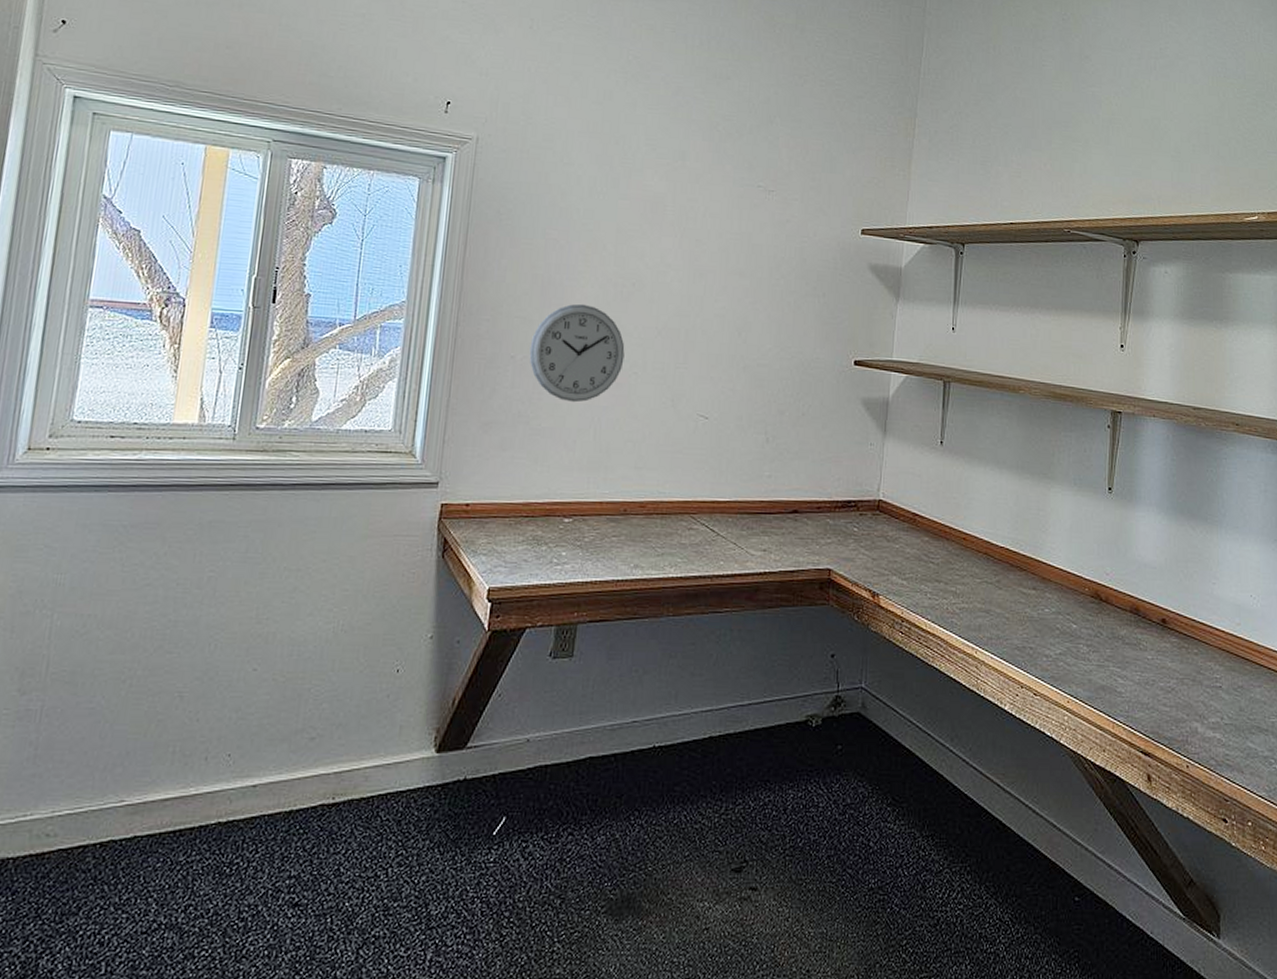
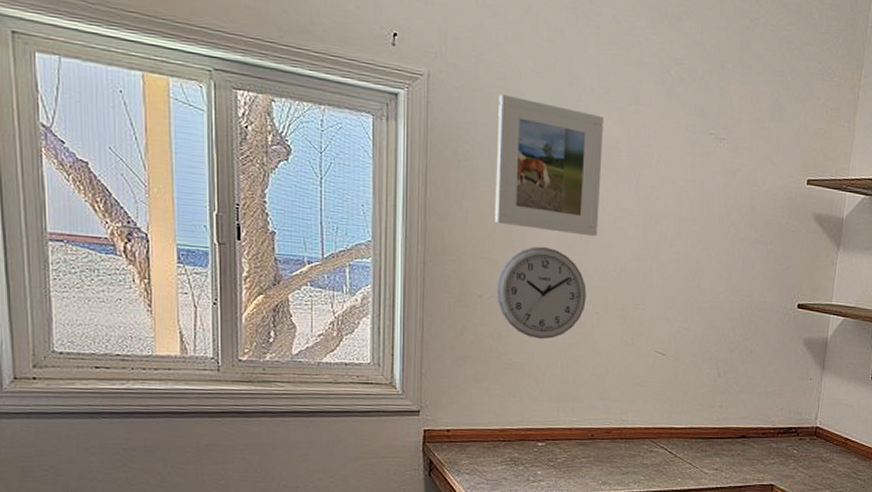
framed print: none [533,154,649,293] -> present [495,94,603,237]

